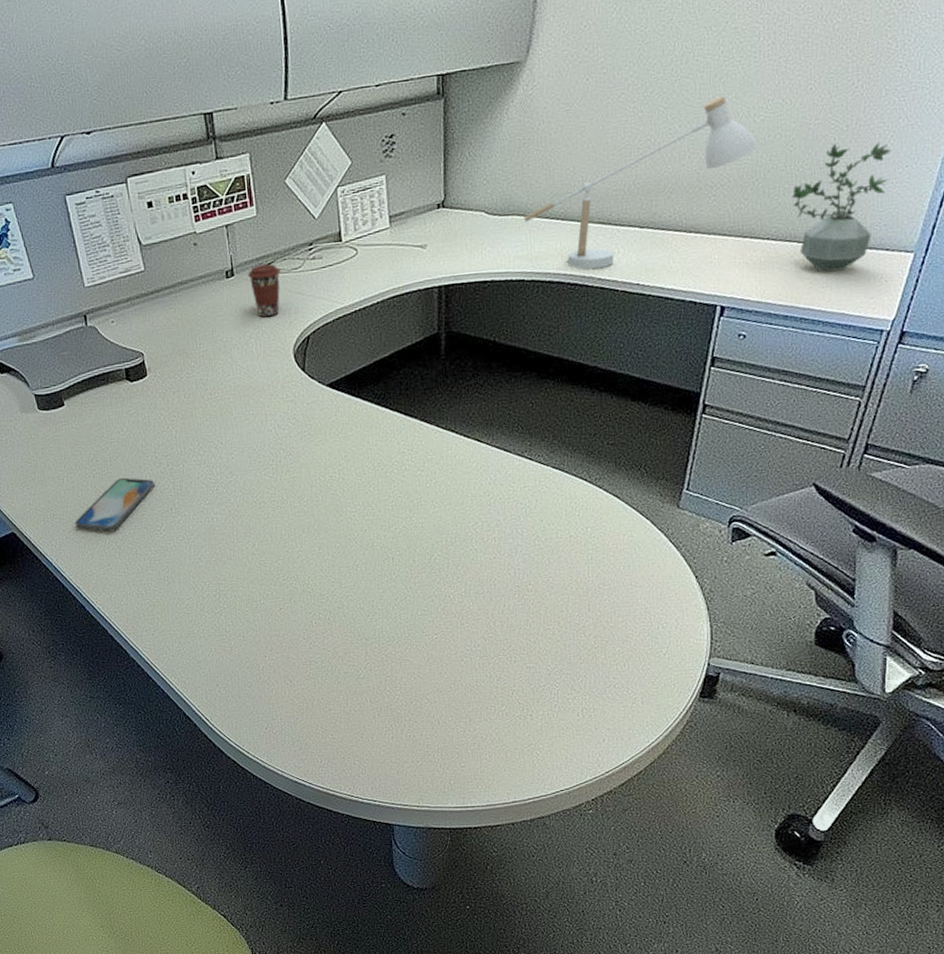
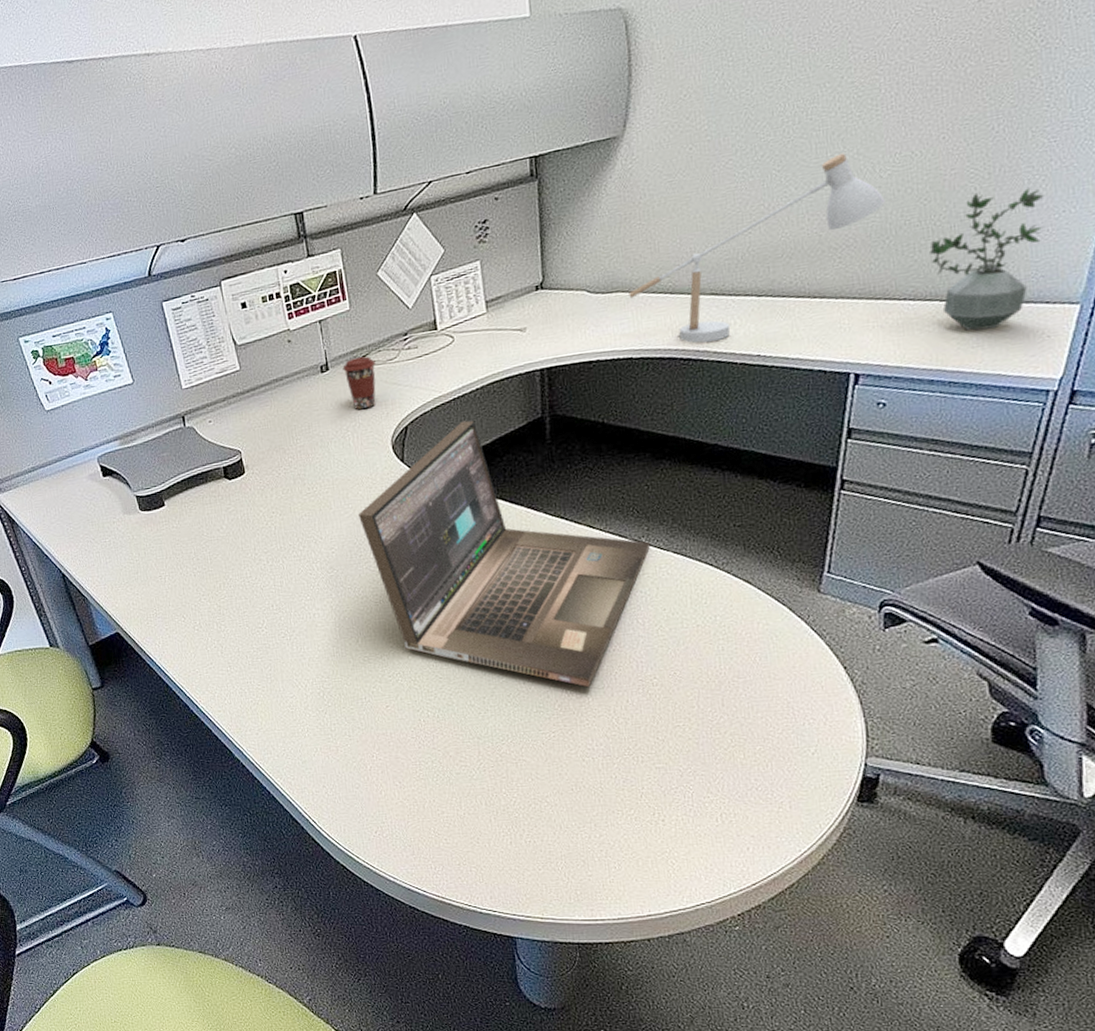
smartphone: present [75,477,155,532] -> none [177,575,256,630]
laptop: none [259,333,532,592] -> present [358,420,651,688]

